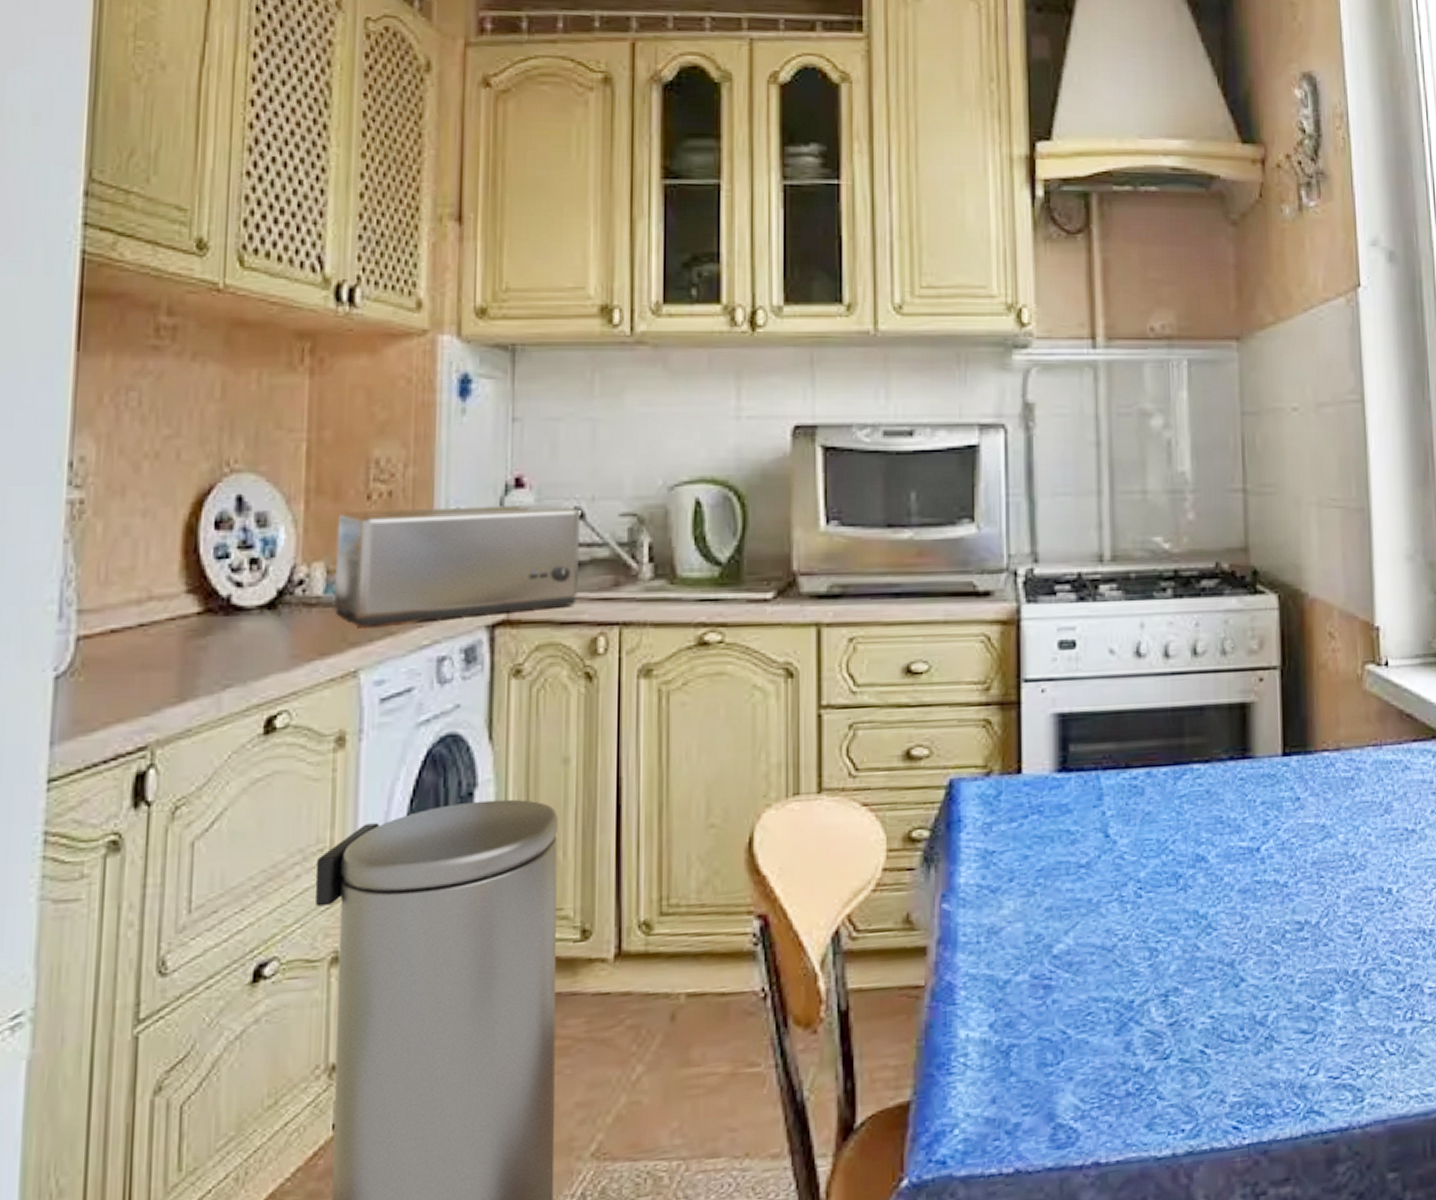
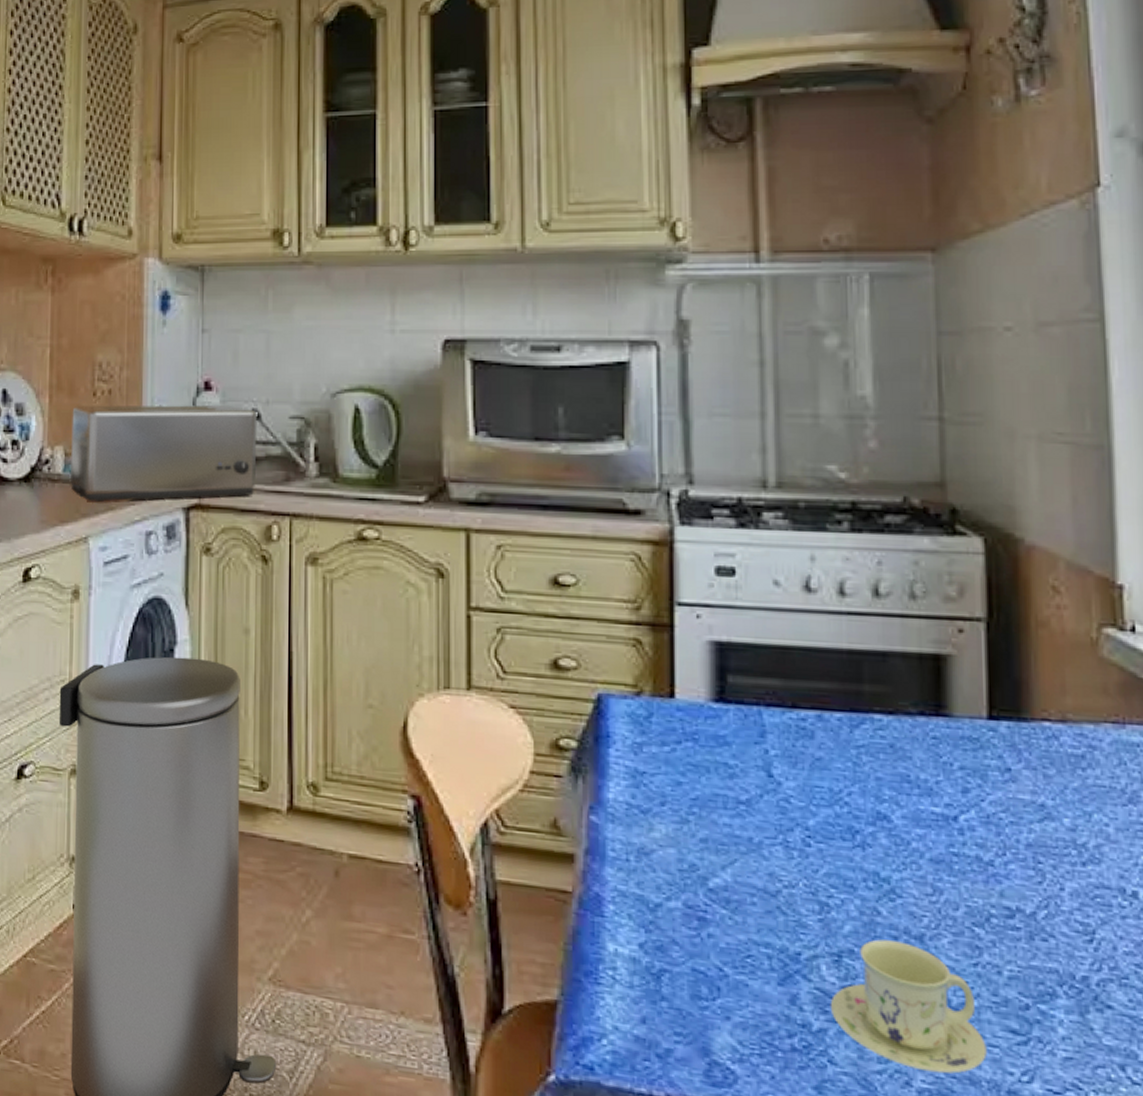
cup and saucer: none [1158,971,1284,1087] -> present [830,939,987,1074]

